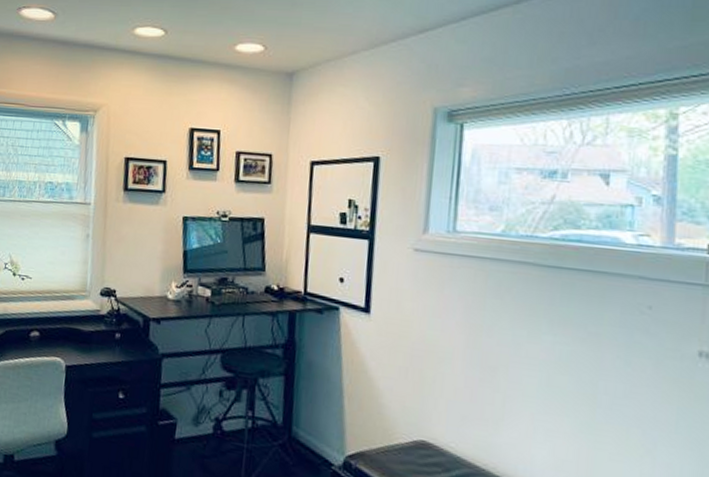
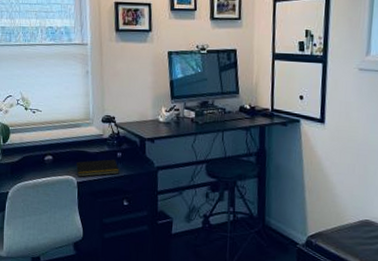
notepad: none [65,340,117,360] -> present [75,159,119,177]

